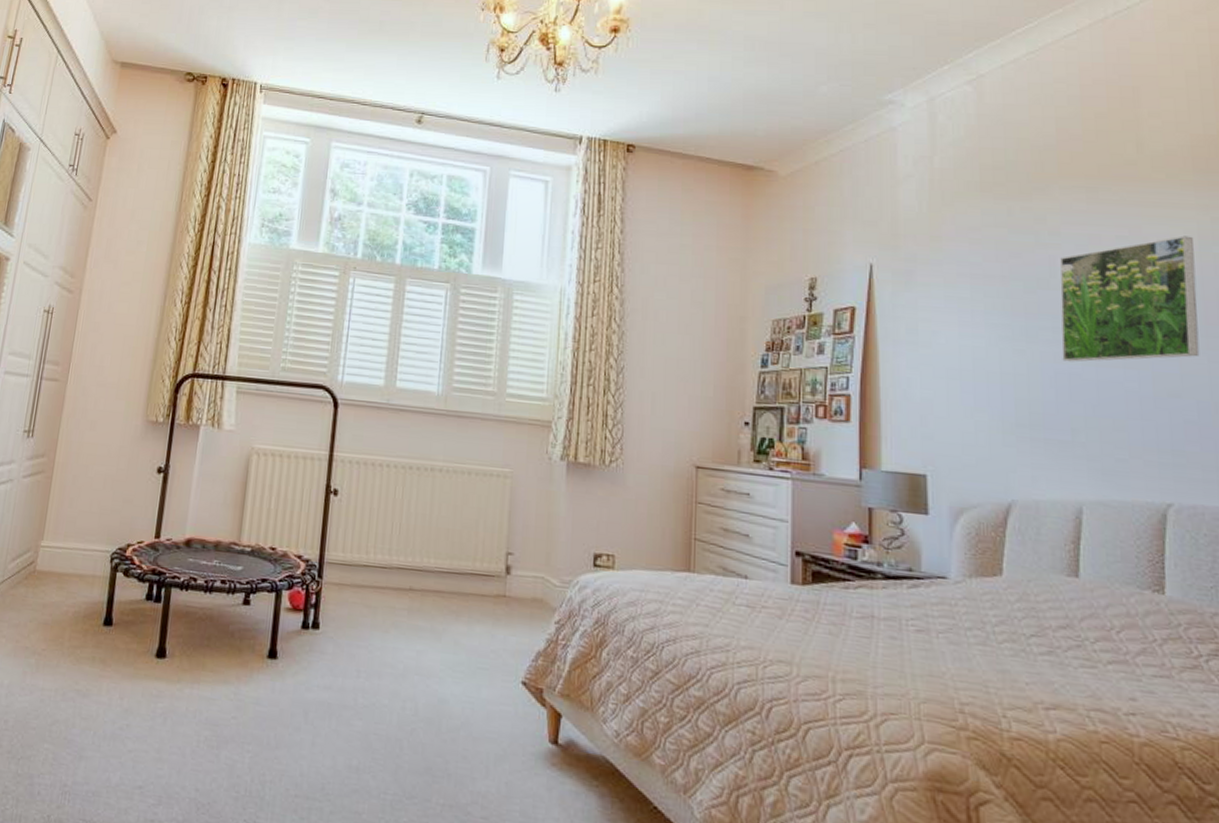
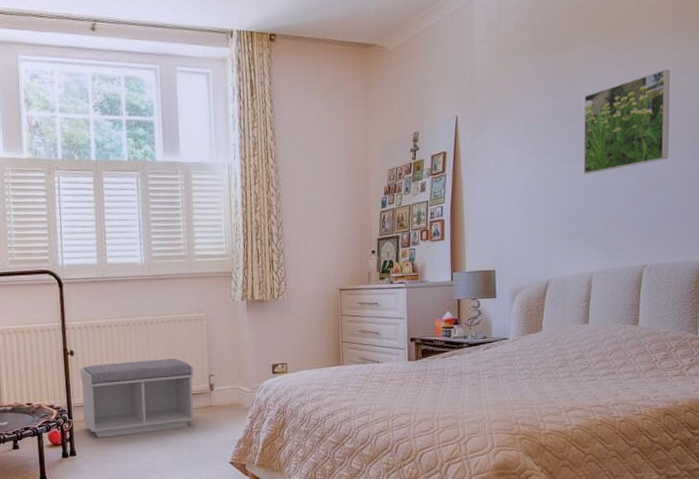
bench: none [334,512,487,620] -> present [79,358,196,438]

